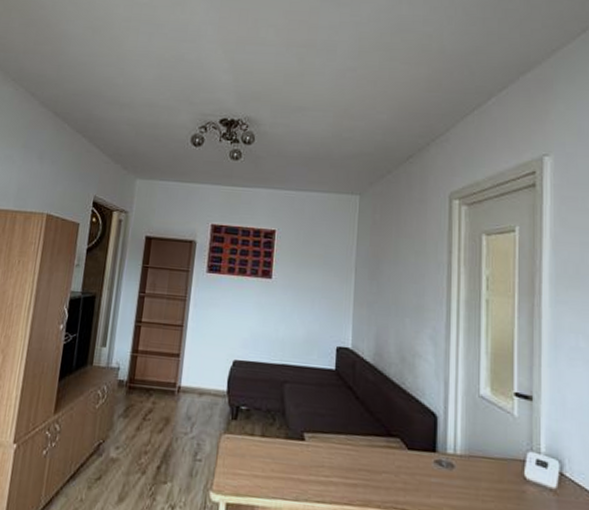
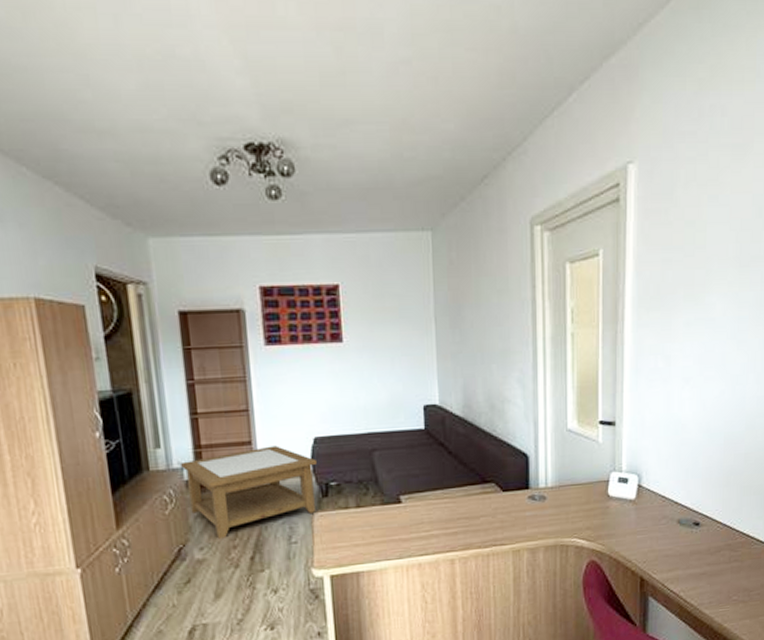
coffee table: none [117,361,233,442] -> present [181,445,318,539]

